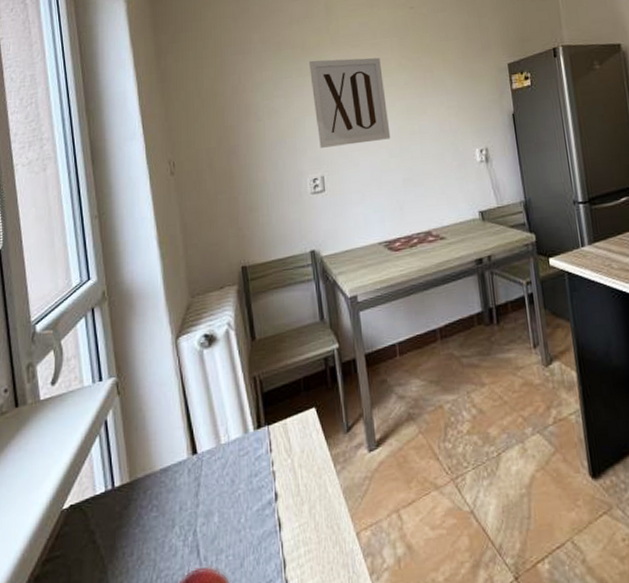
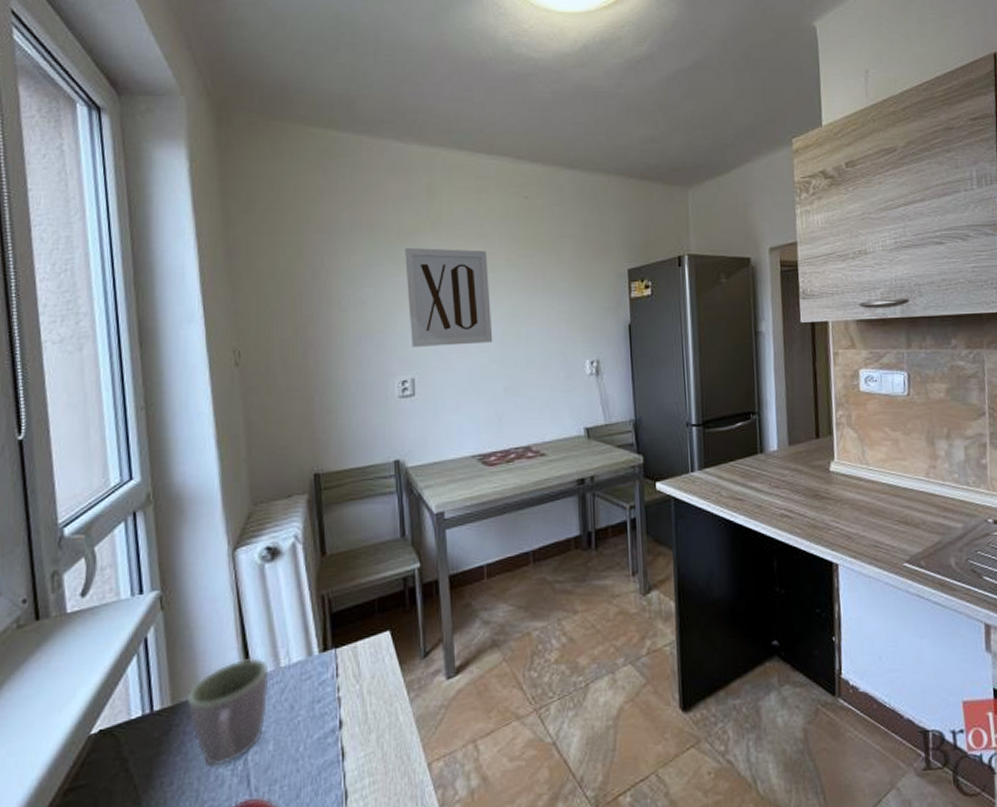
mug: none [142,436,212,538] -> present [186,658,269,767]

